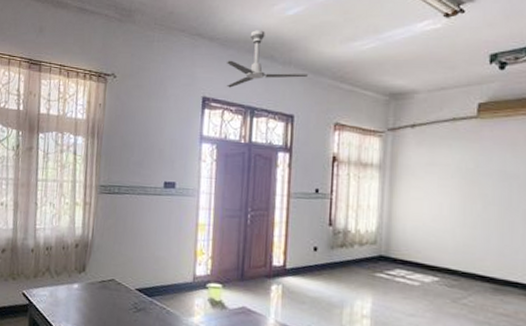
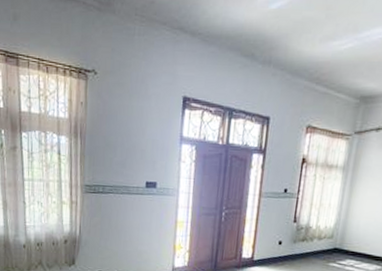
ceiling fan: present [226,30,309,88] -> none [207,25,287,88]

